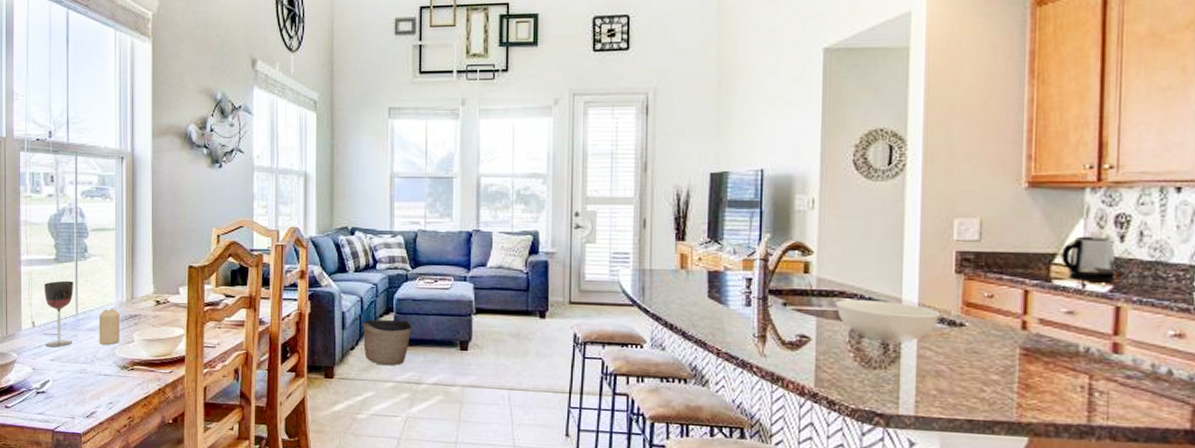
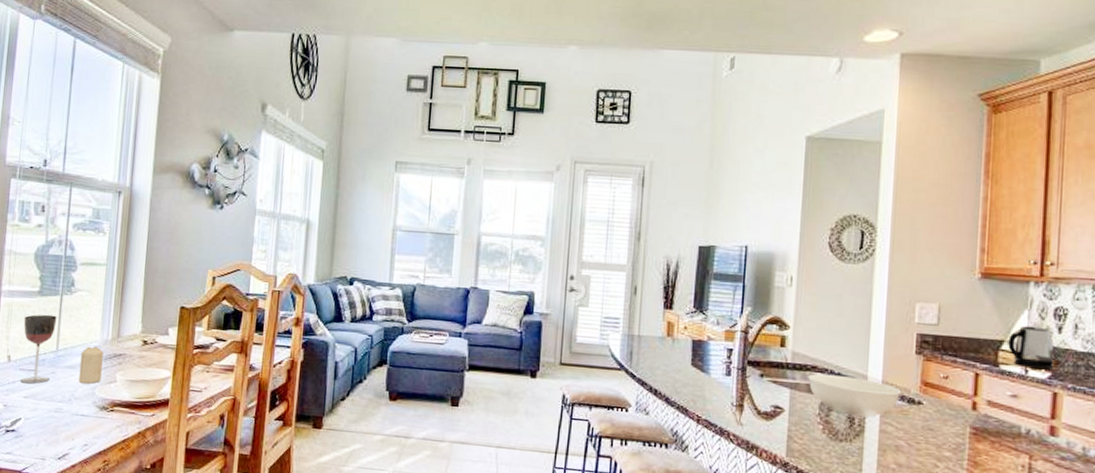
basket: present [362,319,412,366] -> none [354,371,405,419]

